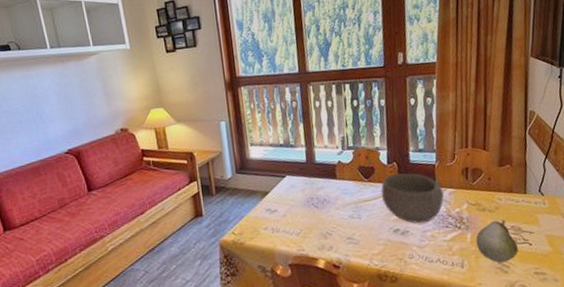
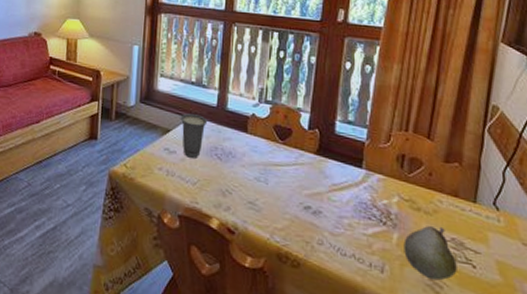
cup: none [275,172,301,213] -> present [180,113,208,158]
bowl: present [381,173,444,224] -> none [295,141,370,208]

